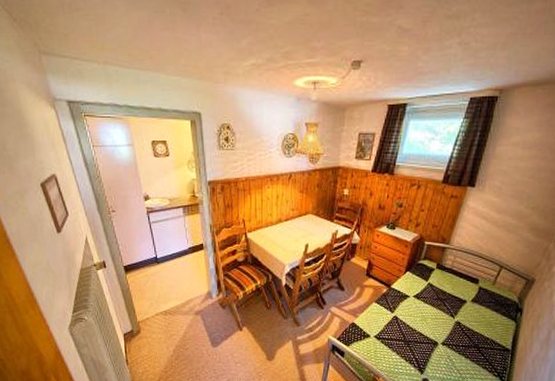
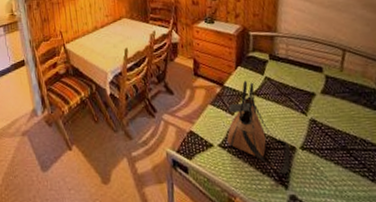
tote bag: none [383,285,433,362] -> present [227,81,291,174]

